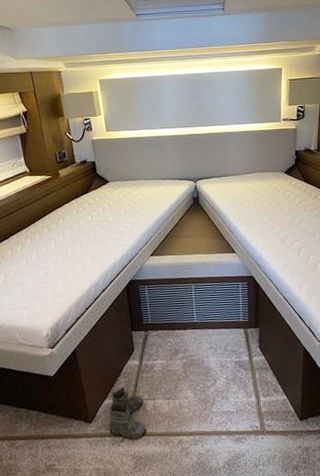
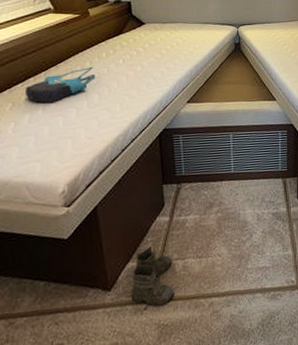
tote bag: none [11,223,68,257] -> present [25,66,96,103]

